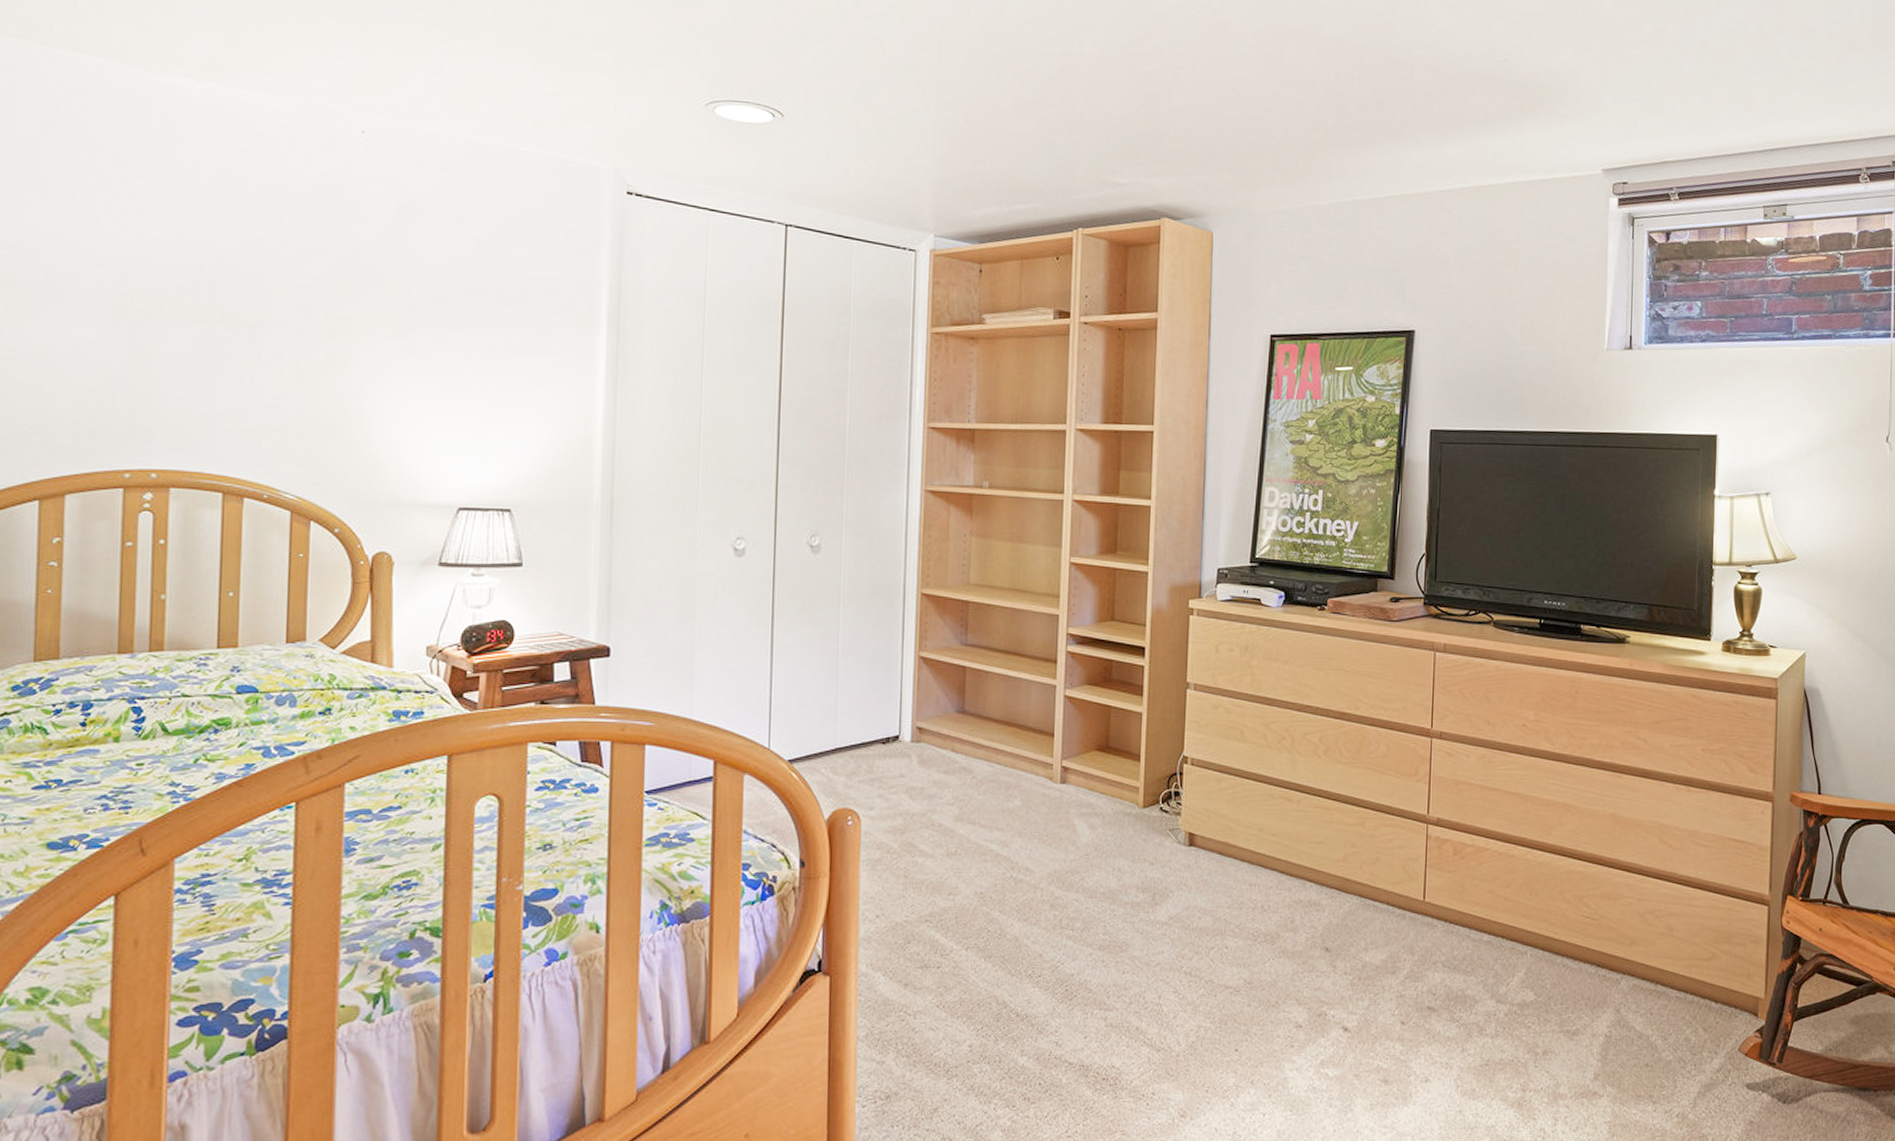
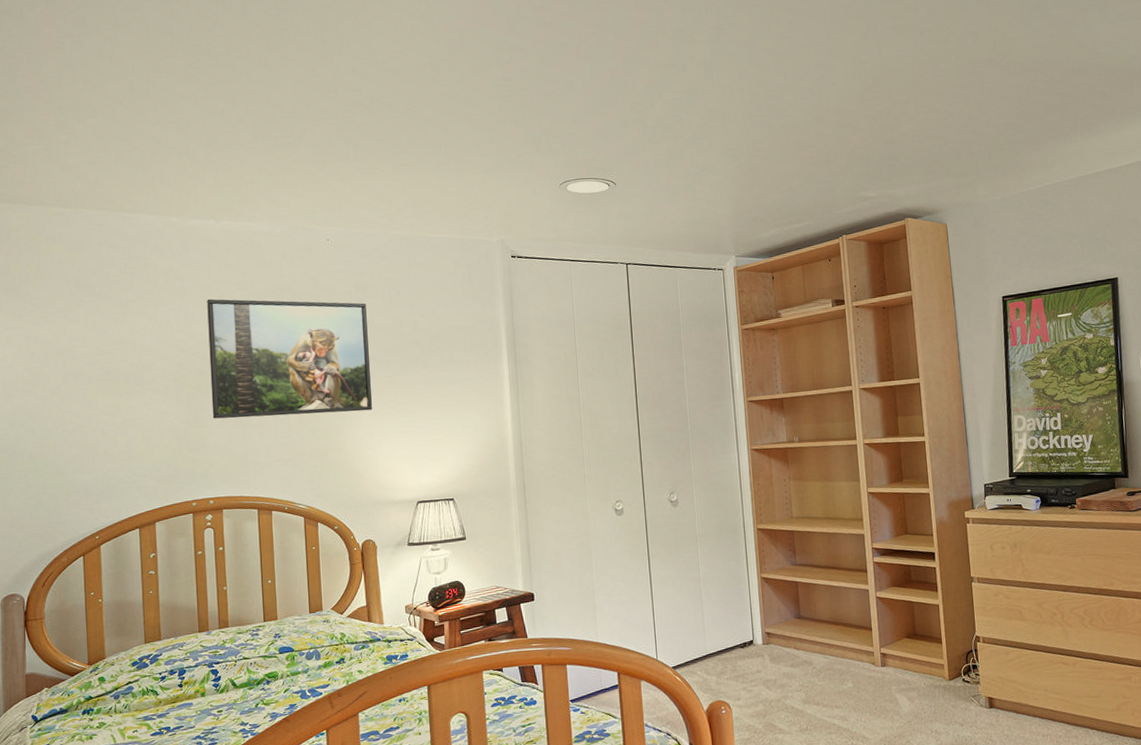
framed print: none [166,190,411,376] -> present [207,299,373,419]

